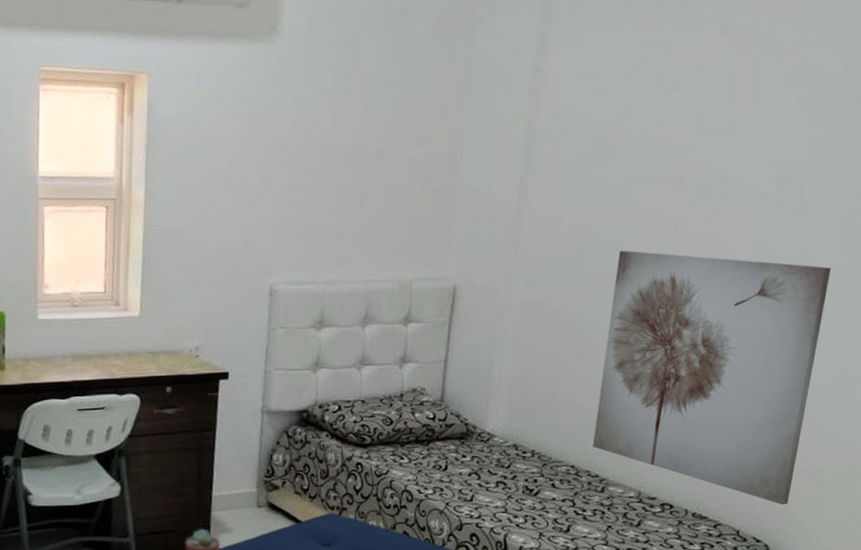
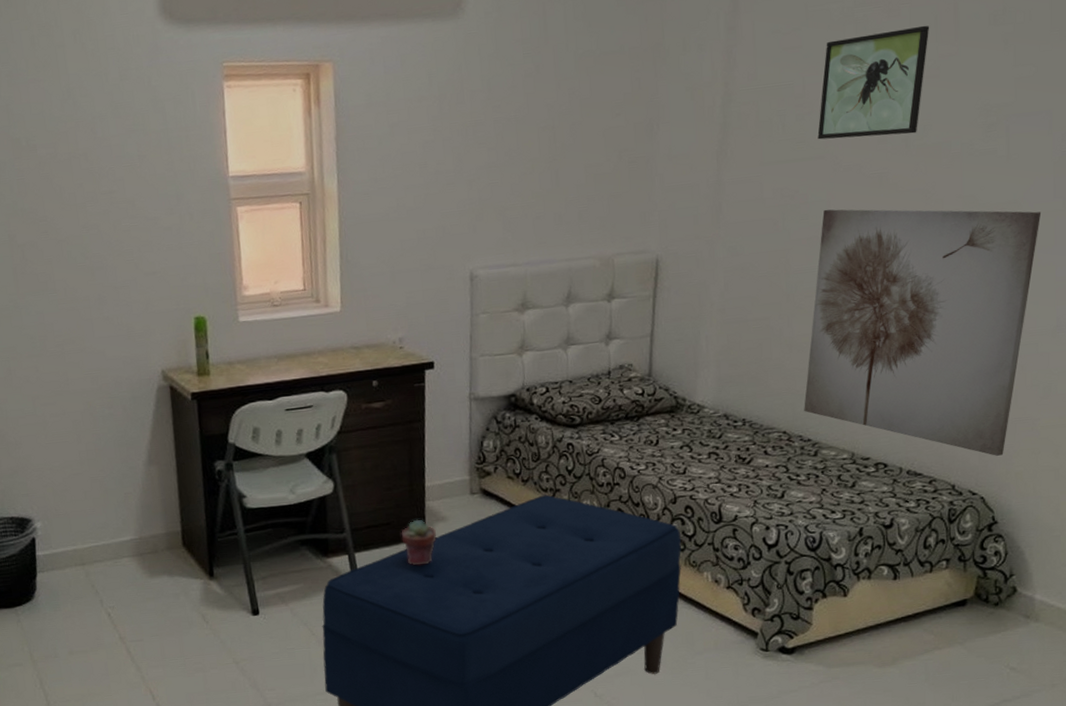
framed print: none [616,81,729,184] -> present [817,25,930,140]

